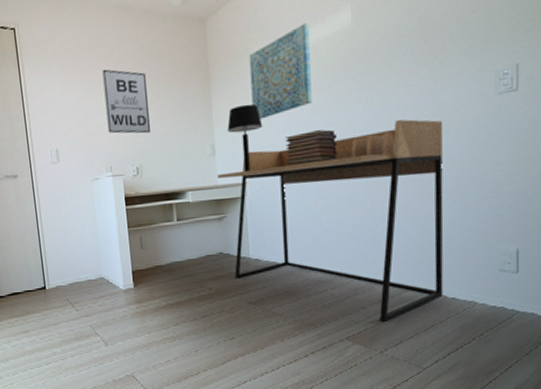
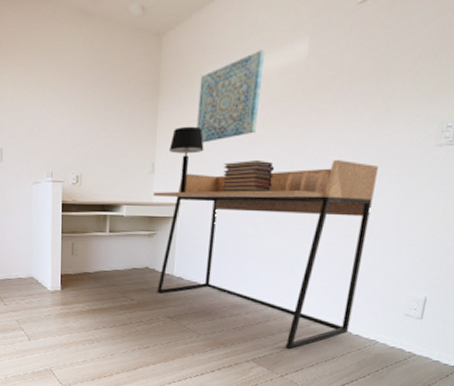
wall art: present [102,69,150,134] -> none [53,73,97,144]

